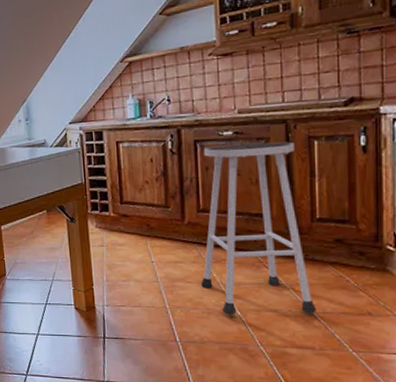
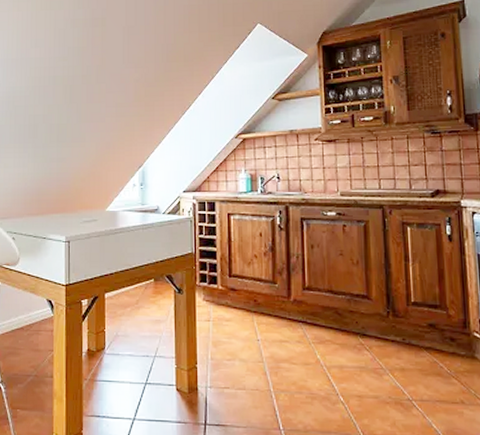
stool: present [200,142,316,315] -> none [304,225,414,401]

